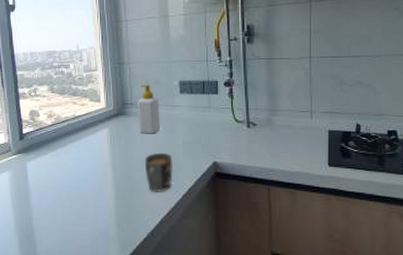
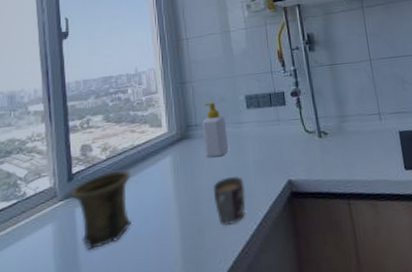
mug: none [22,136,73,196] -> present [70,170,132,250]

